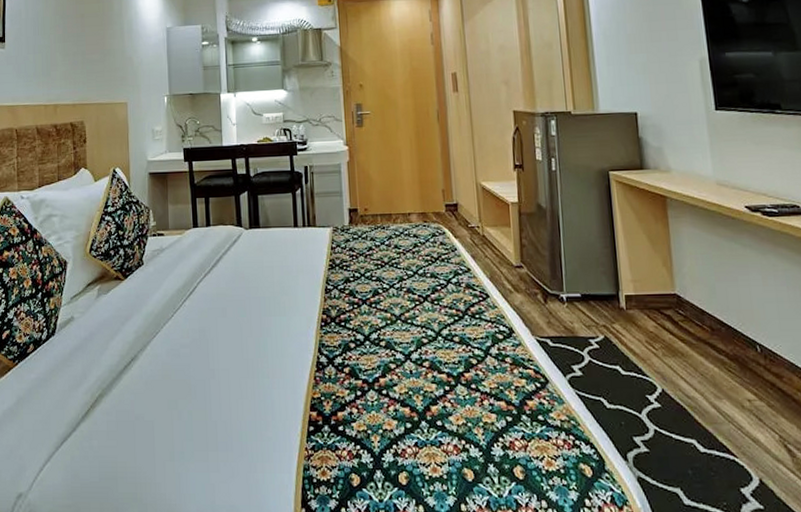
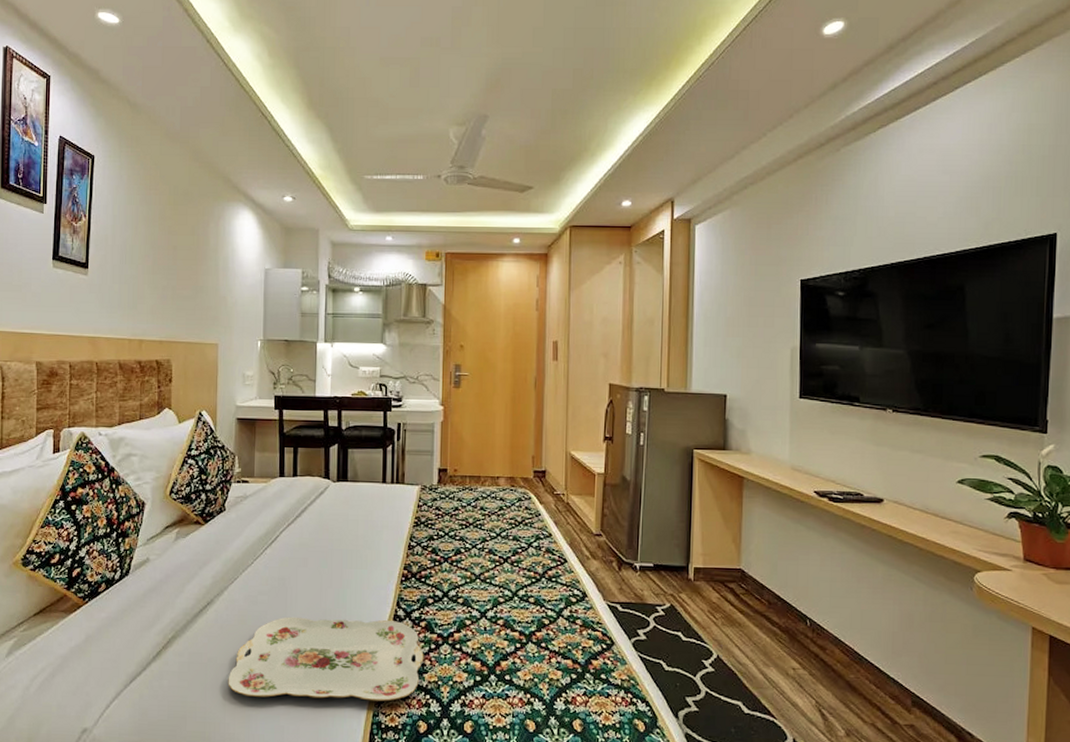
serving tray: none [156,368,351,454] -> present [228,616,424,702]

